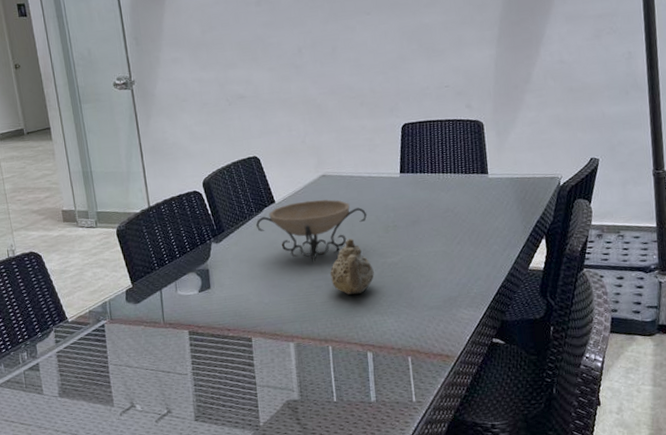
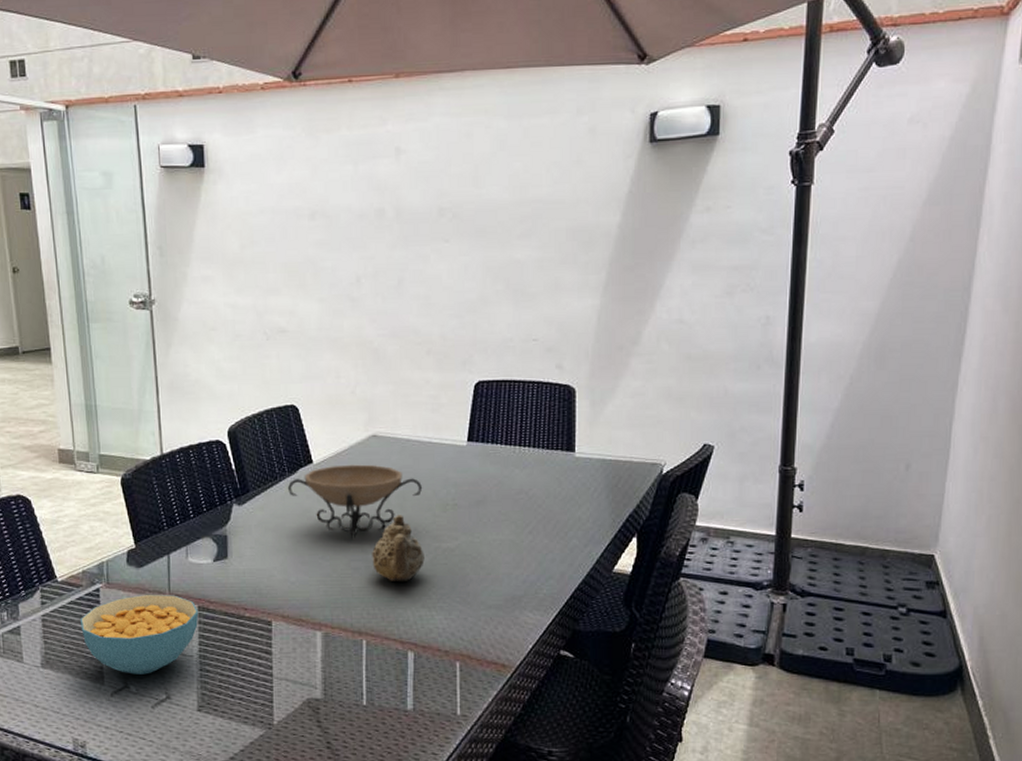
cereal bowl: none [89,324,190,395] -> present [79,594,199,675]

